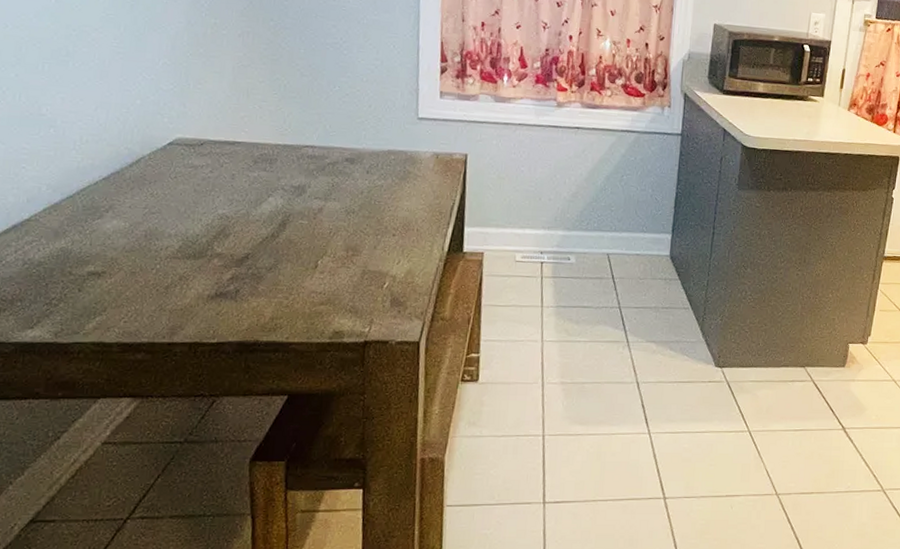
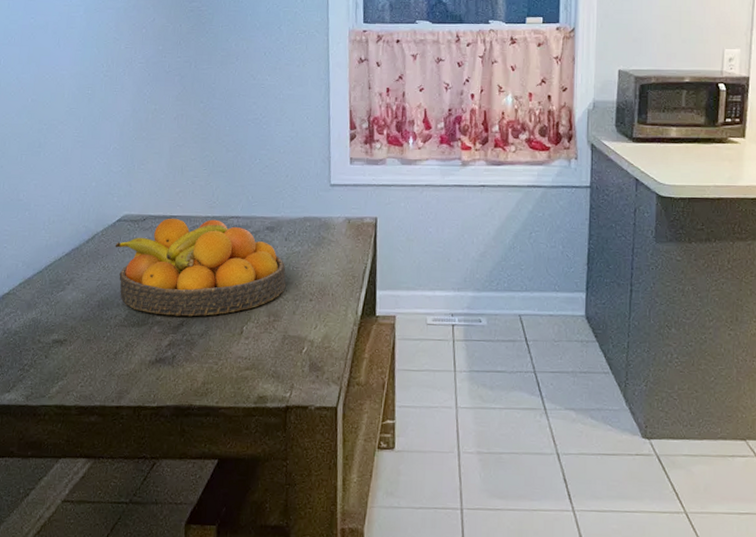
fruit bowl: none [165,144,367,250] -> present [115,218,287,317]

